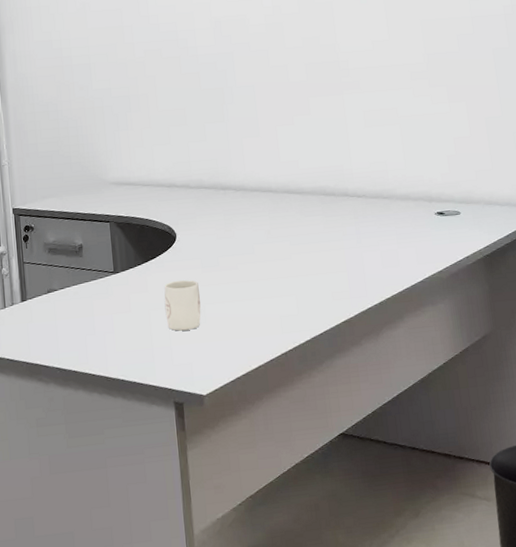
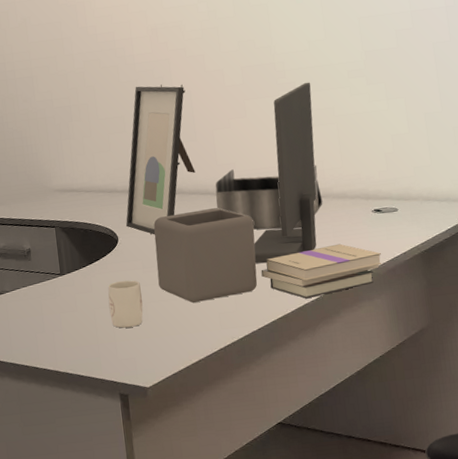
picture frame: none [184,77,258,233] -> present [125,84,196,236]
desk organizer: none [214,205,320,305] -> present [154,207,258,303]
desk organizer: none [277,165,387,230] -> present [215,164,323,230]
computer monitor: none [316,81,381,265] -> present [253,82,317,264]
books: none [323,246,444,303] -> present [261,243,381,299]

